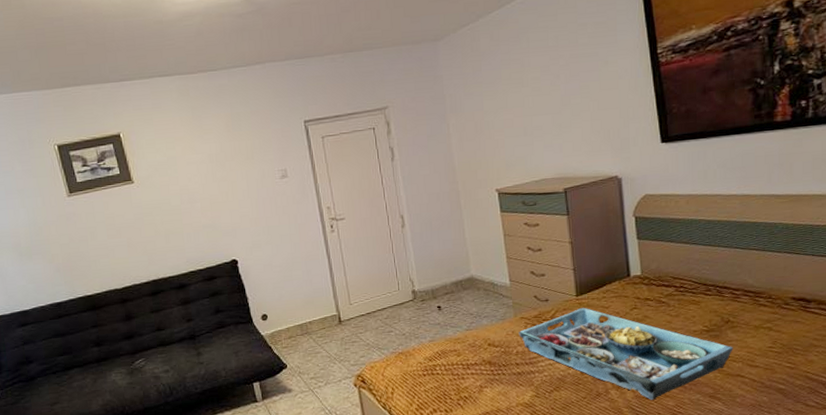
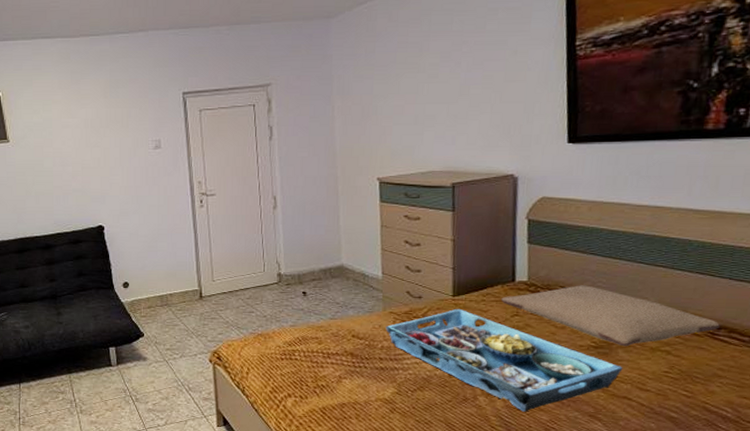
pillow: none [620,273,810,328] -> present [501,285,720,347]

